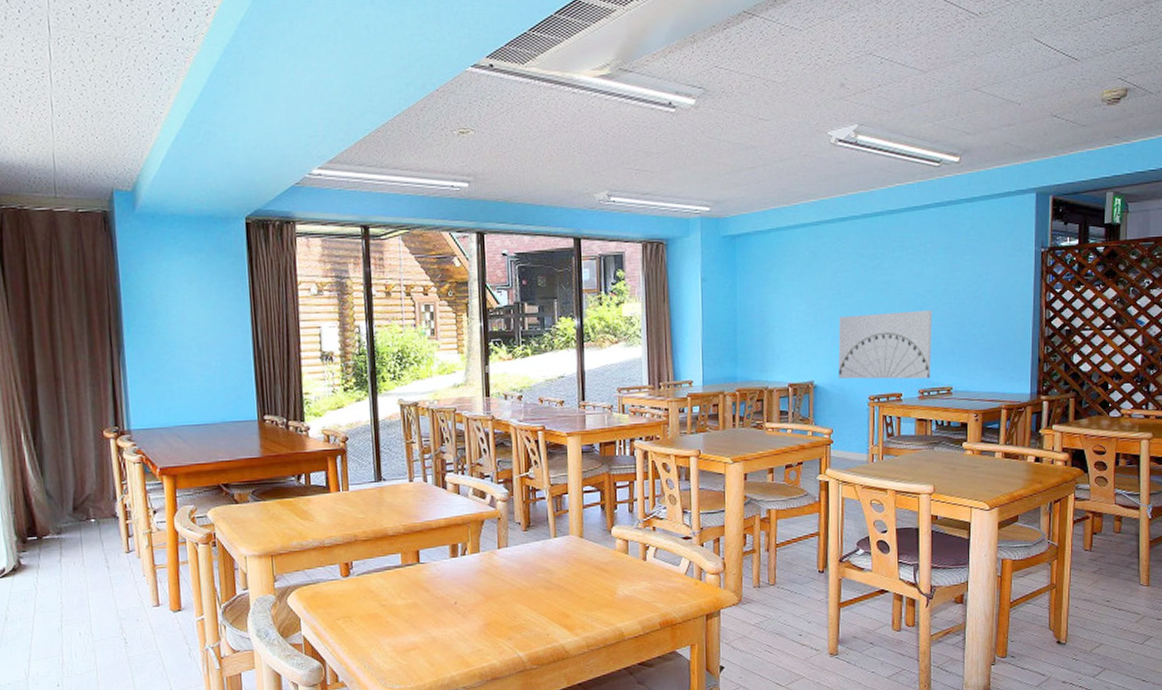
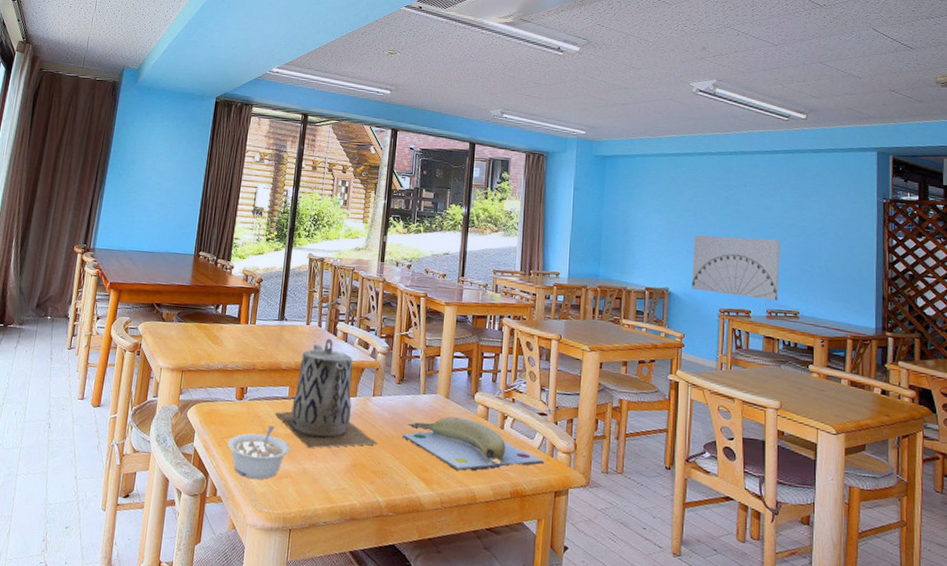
legume: none [341,598,413,658] -> present [228,425,290,479]
teapot: none [390,493,510,614] -> present [275,338,378,448]
banana: none [536,556,693,612] -> present [402,416,544,472]

